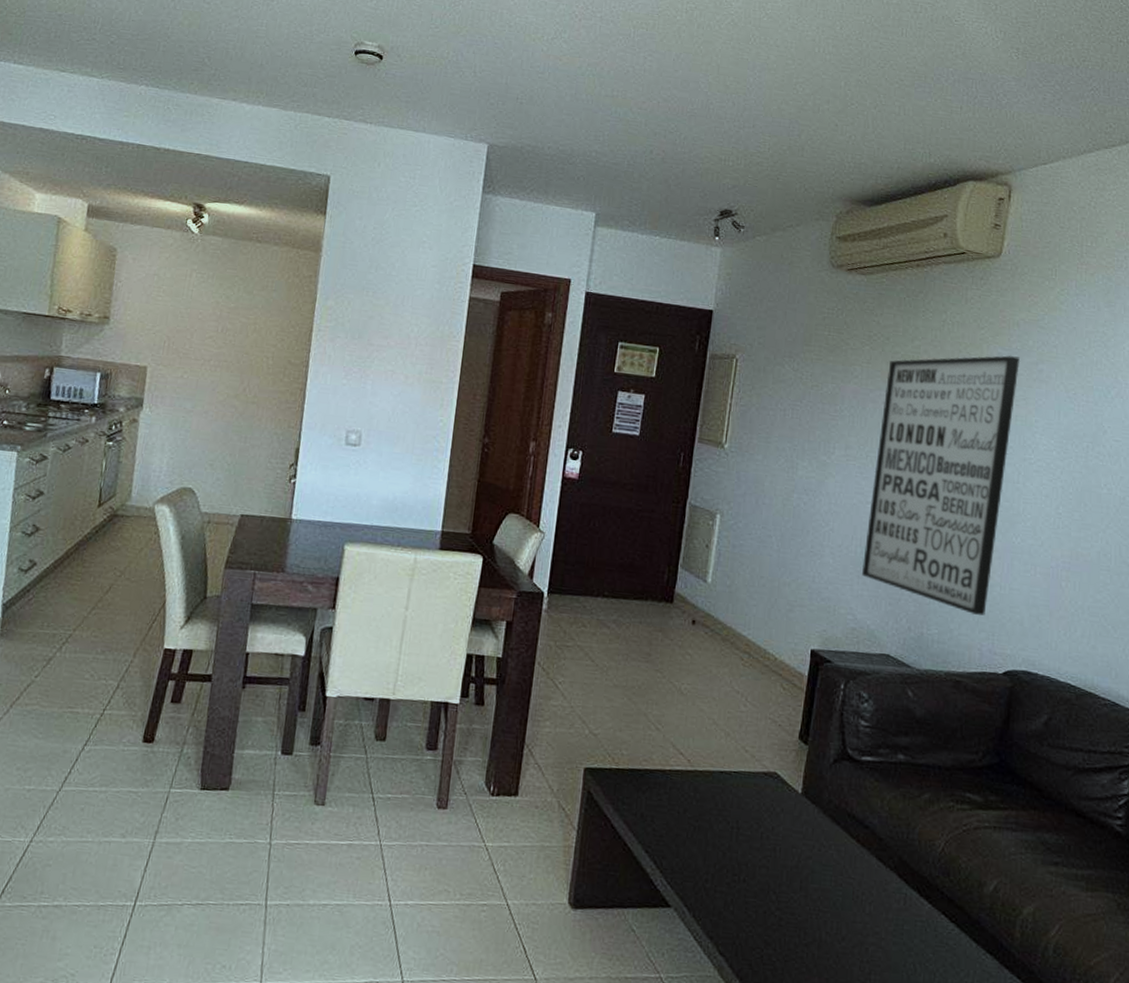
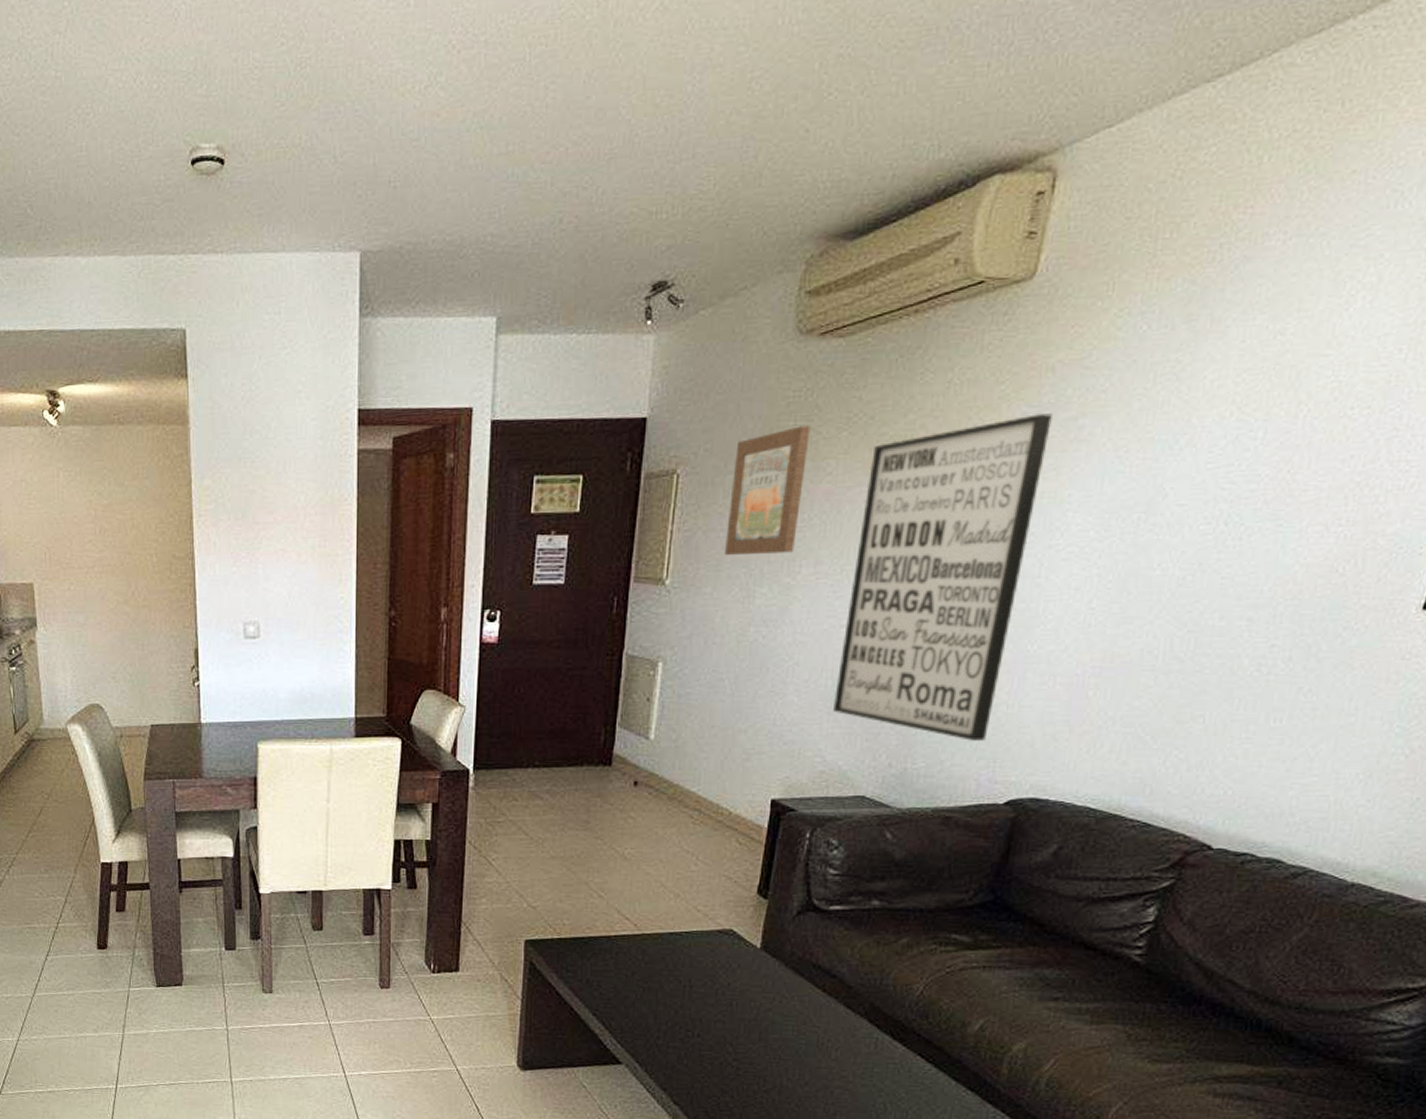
wall art: none [773,336,841,436] -> present [725,425,811,556]

